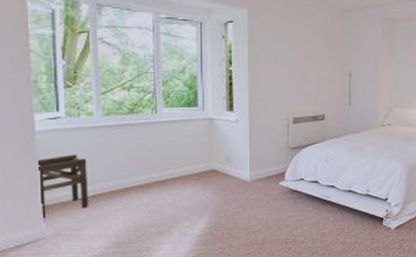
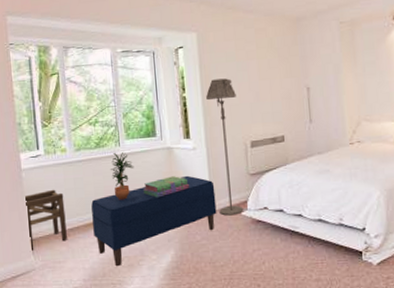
bench: none [120,146,255,234] -> present [91,175,217,267]
potted plant: none [145,120,171,168] -> present [111,152,134,200]
stack of books: none [180,146,230,167] -> present [144,176,190,198]
floor lamp: none [253,56,283,186] -> present [206,78,244,216]

